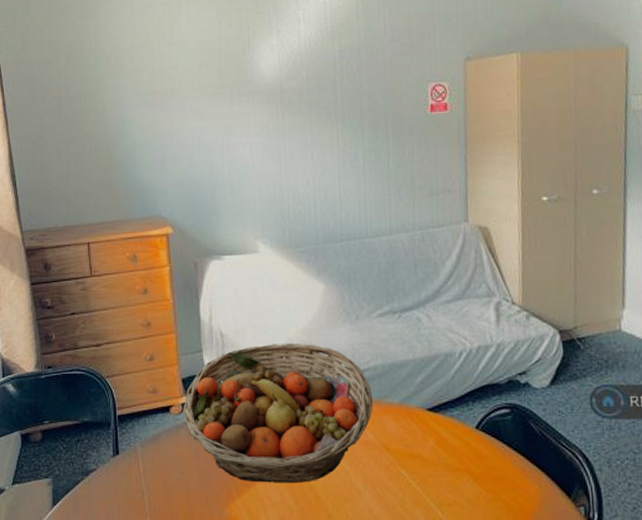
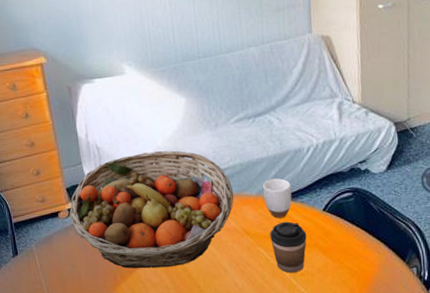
mug: none [407,386,440,434] -> present [263,178,292,219]
coffee cup: none [413,438,456,503] -> present [270,221,307,273]

